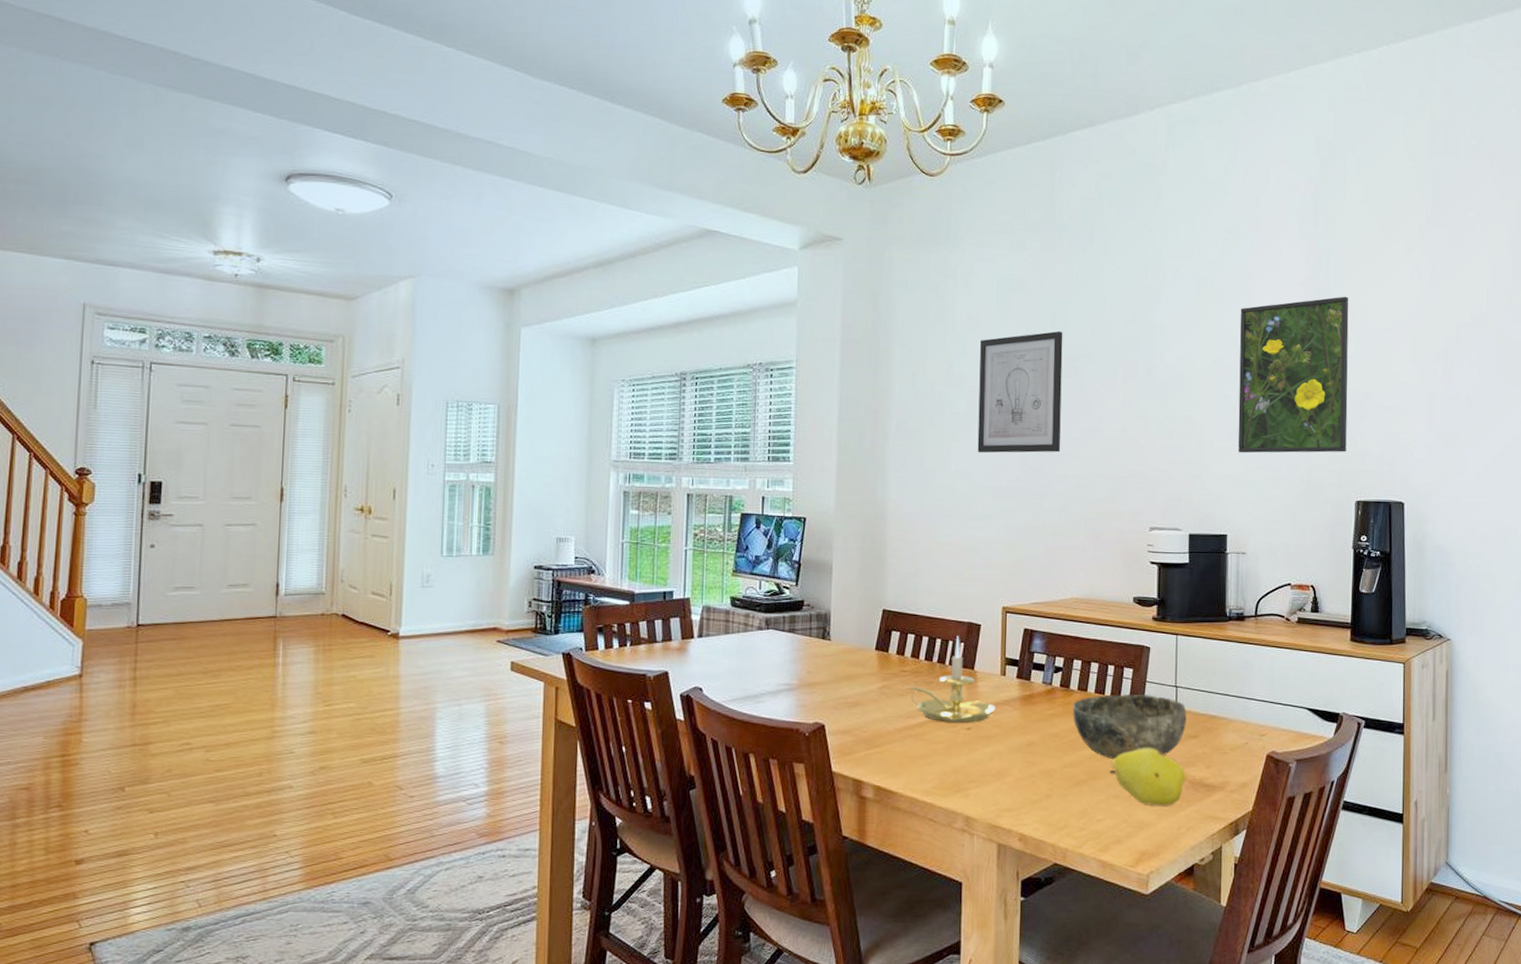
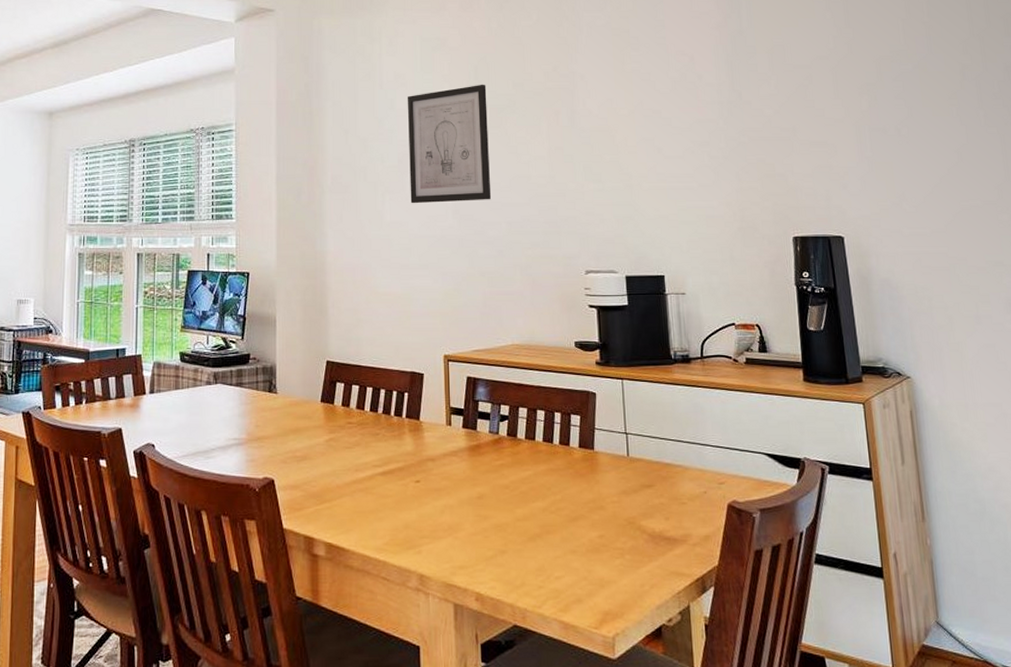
candle holder: present [905,636,996,723] -> none [352,386,443,475]
bowl: present [1072,694,1187,760] -> none [521,442,640,512]
fruit: present [1109,748,1186,806] -> none [564,499,645,561]
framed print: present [1237,296,1349,453] -> none [657,37,778,194]

